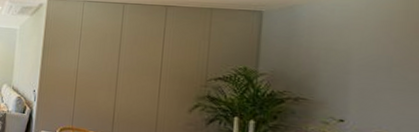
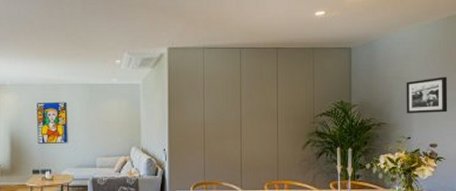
picture frame: none [339,53,410,98] -> present [406,76,448,114]

